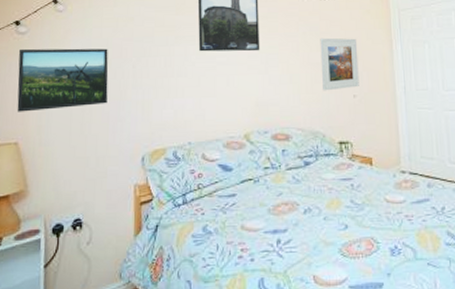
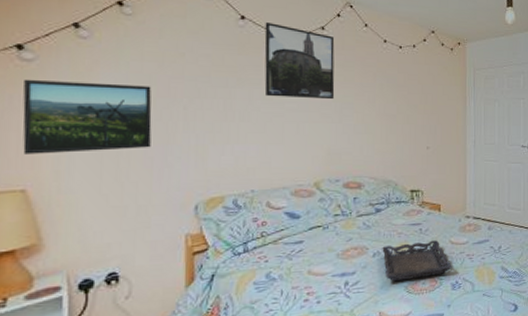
tray: none [313,197,391,243] -> present [382,240,453,282]
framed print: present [320,37,359,91] -> none [396,90,434,142]

